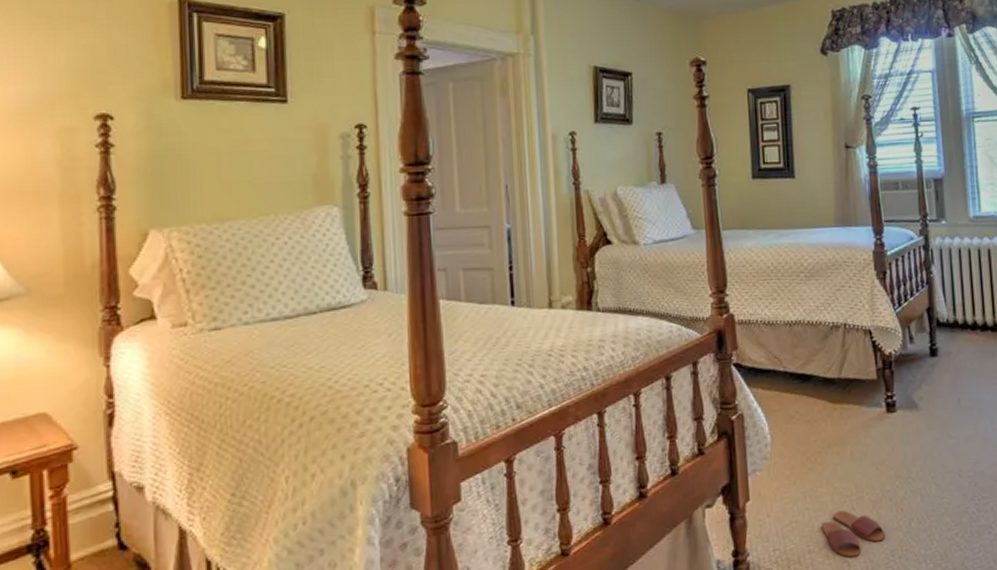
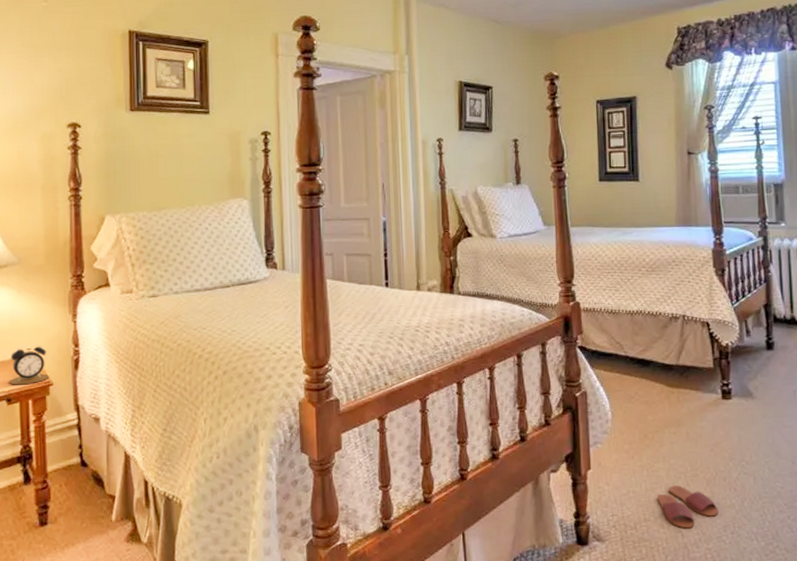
alarm clock: none [14,396,72,453] -> present [9,343,49,385]

